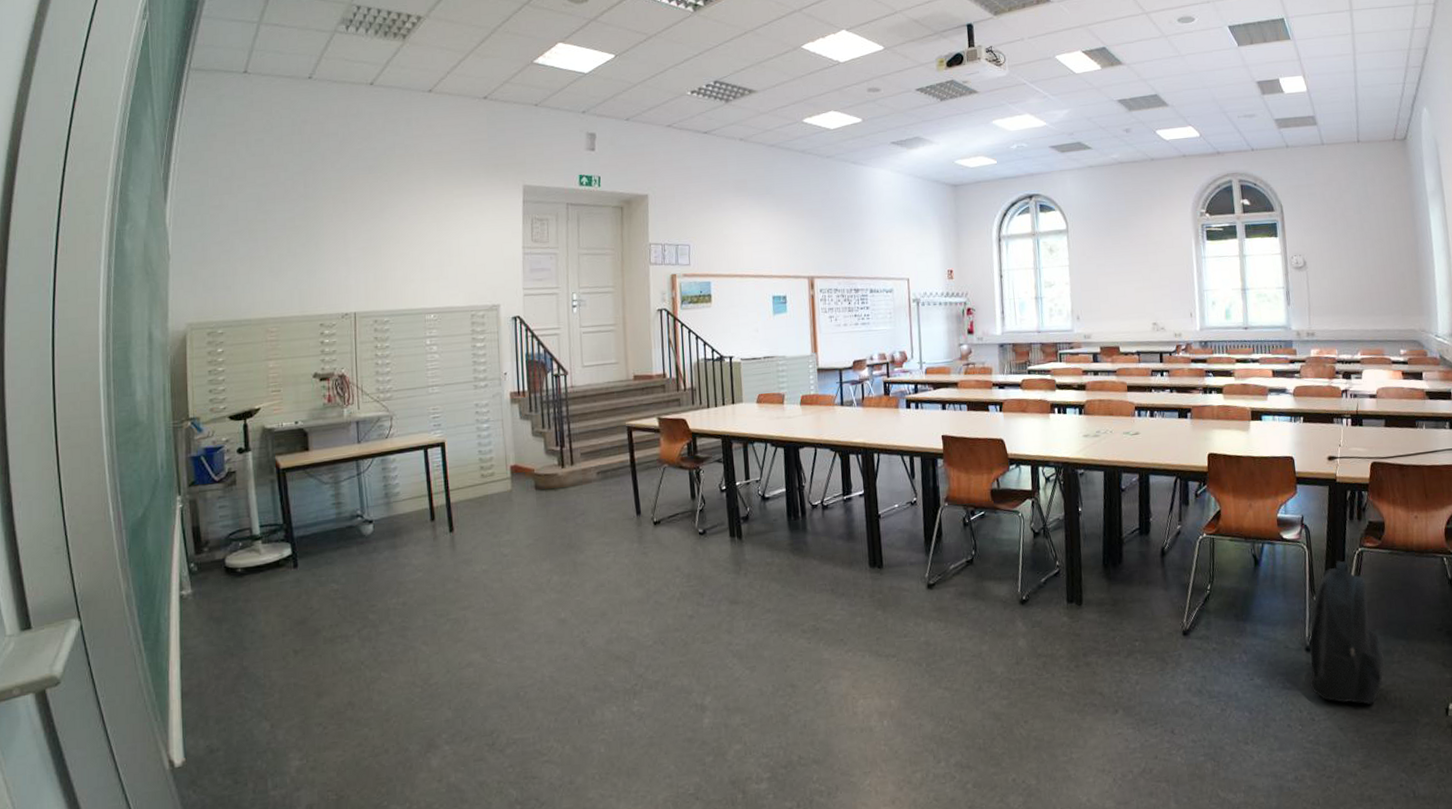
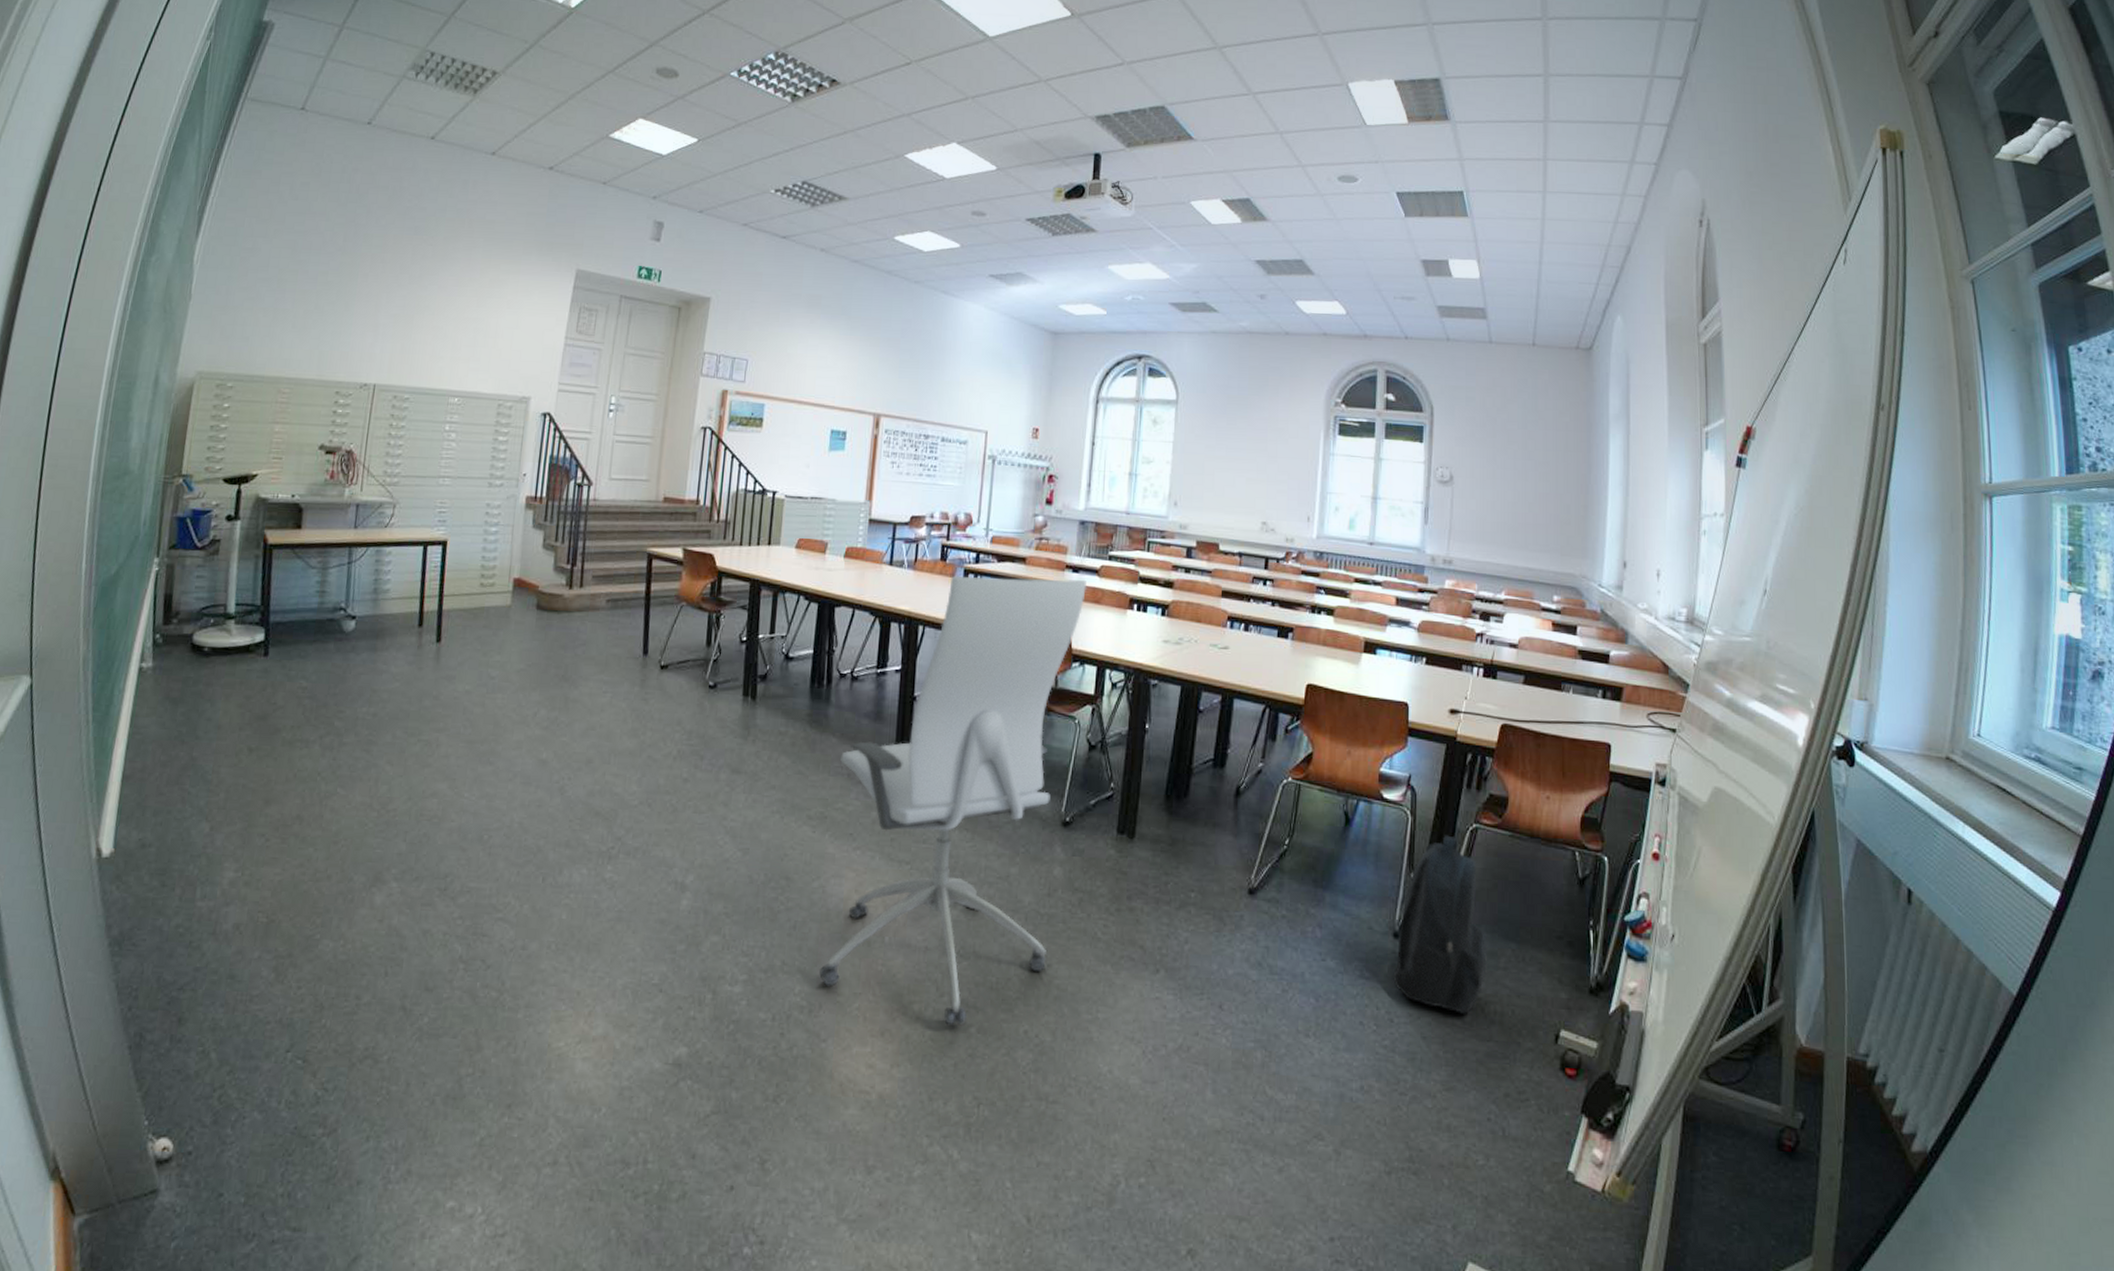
office chair: none [823,393,1023,786] -> present [819,576,1087,1025]

